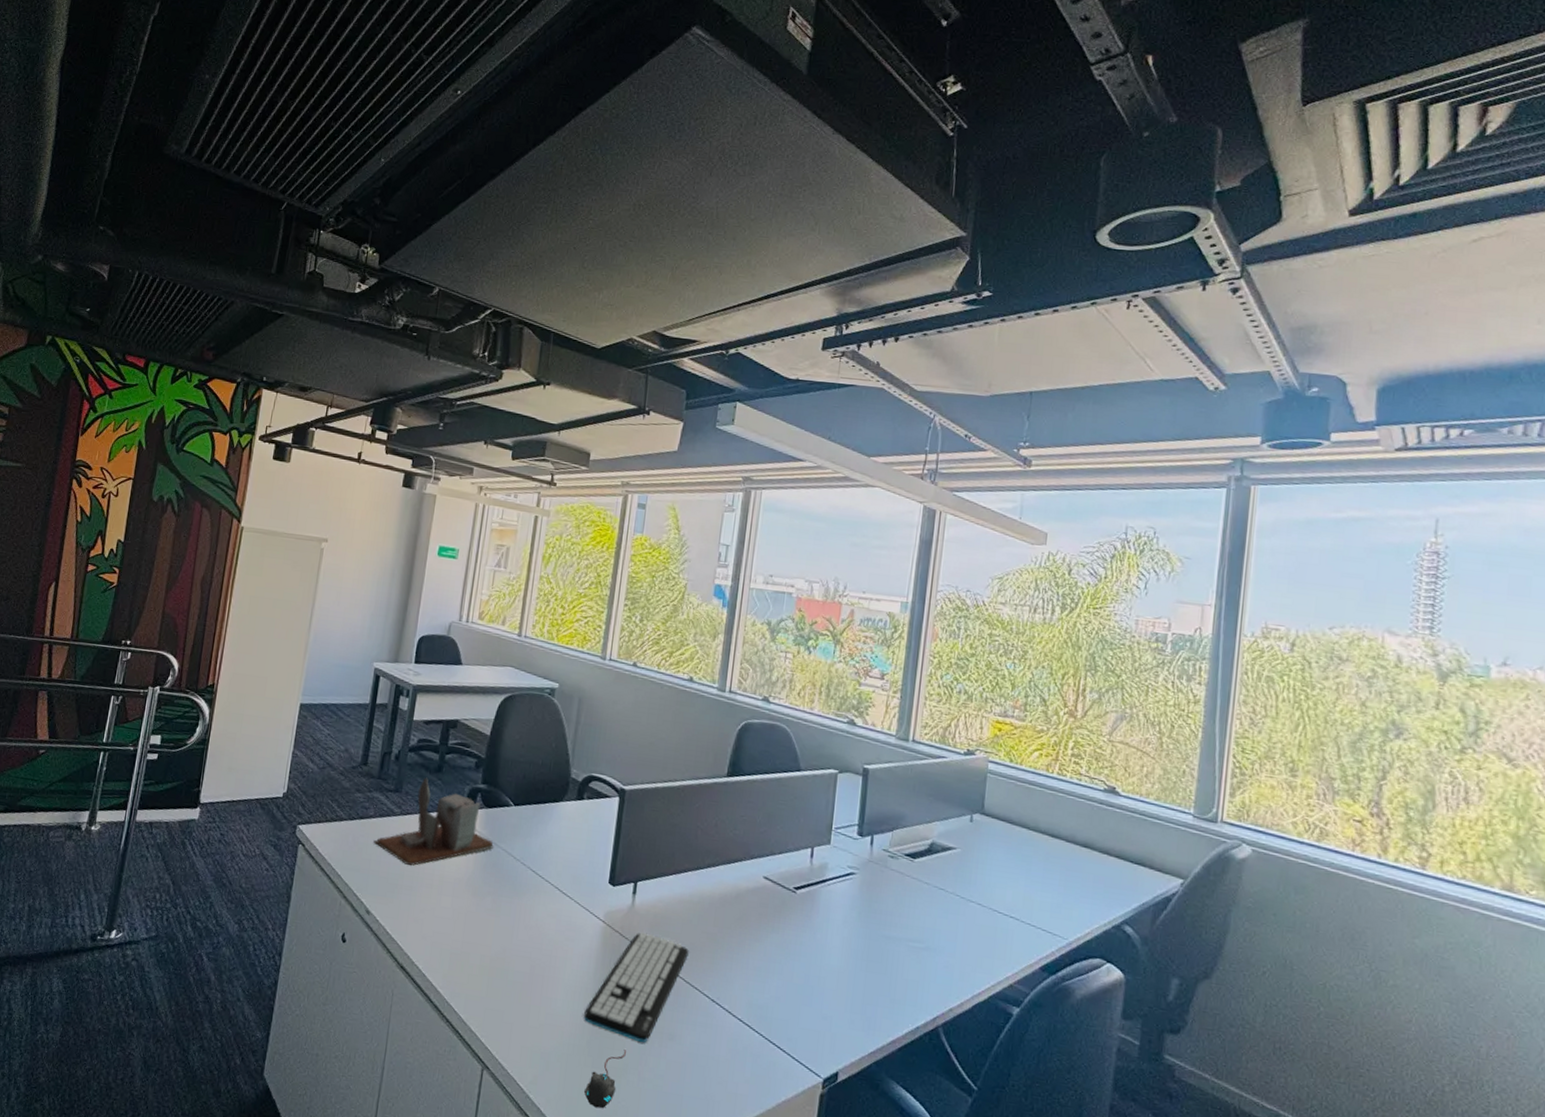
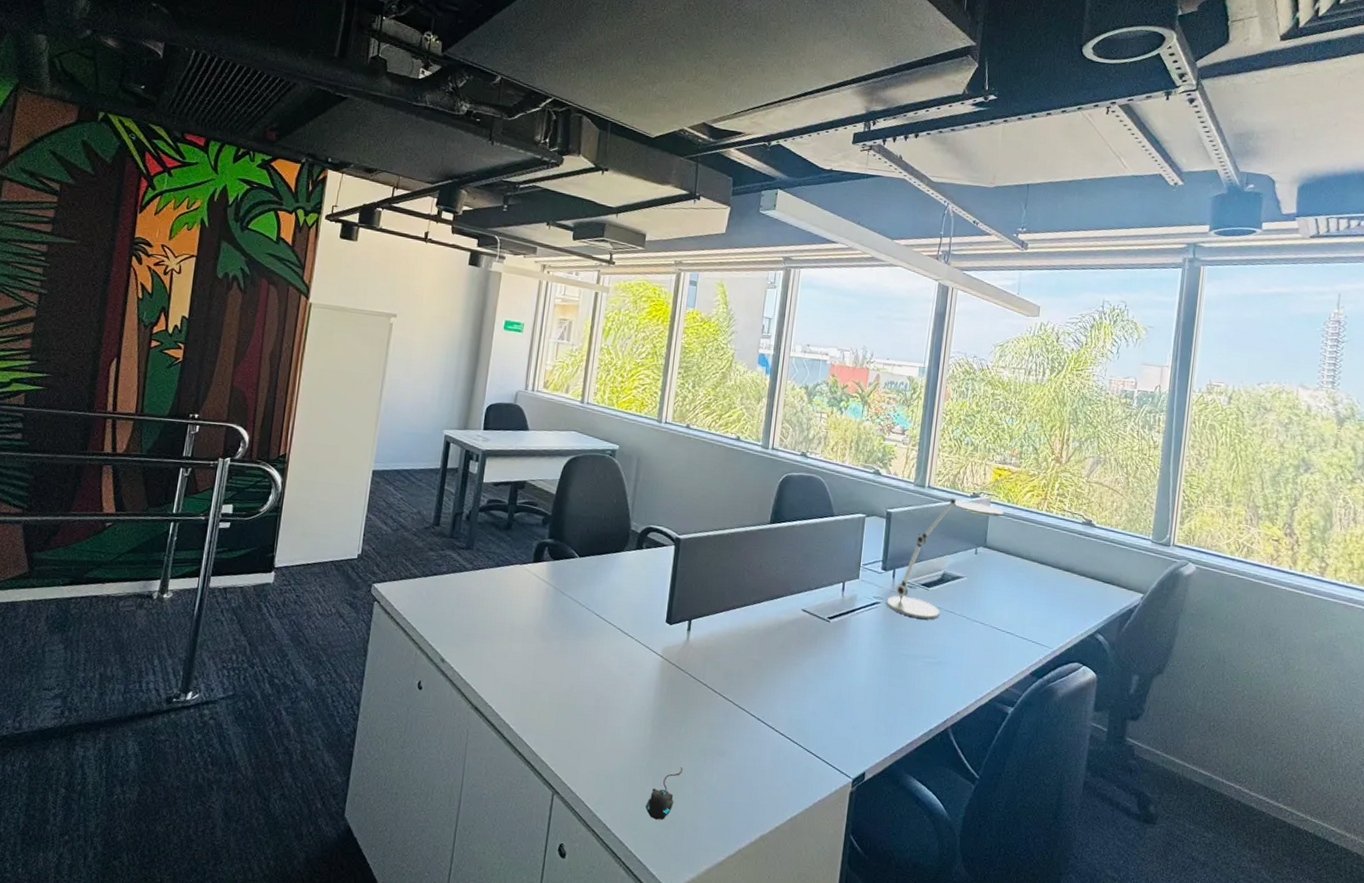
desk organizer: present [373,777,494,866] -> none [447,535,561,616]
keyboard: present [584,932,689,1043] -> none [645,664,737,760]
desk lamp: none [864,754,1006,896] -> present [887,497,1004,619]

